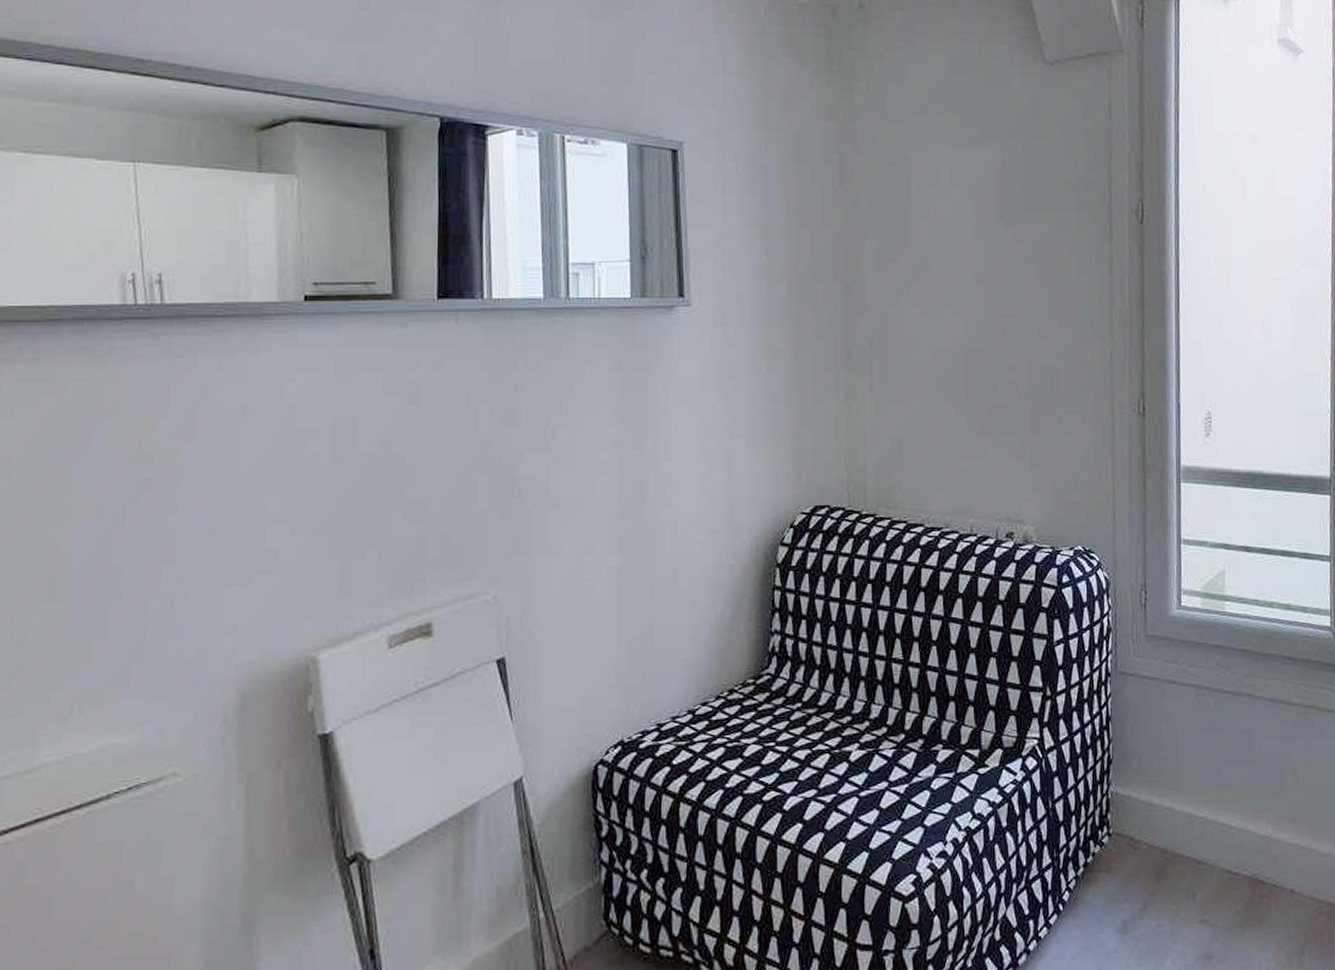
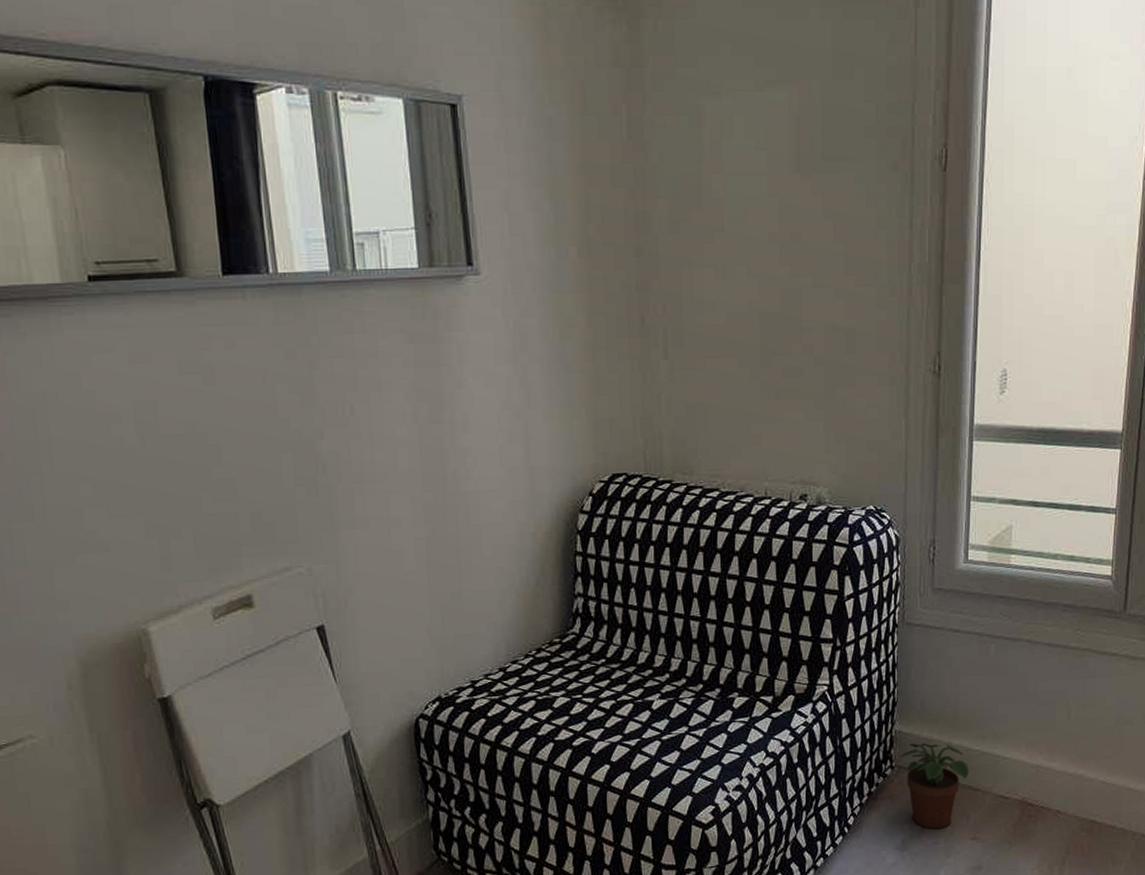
potted plant: none [1117,807,1194,910] -> present [899,743,970,830]

